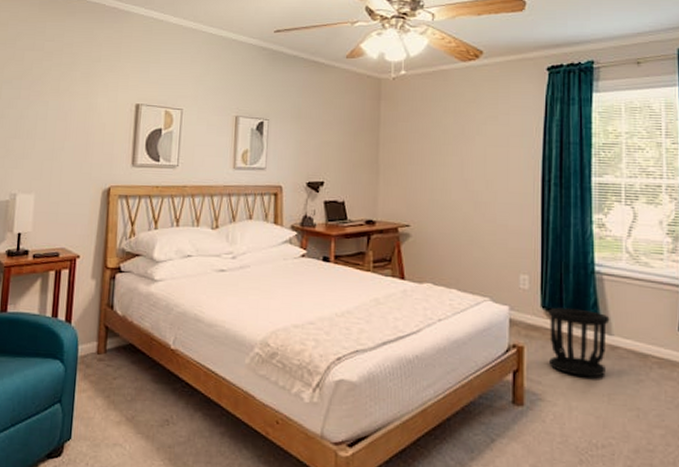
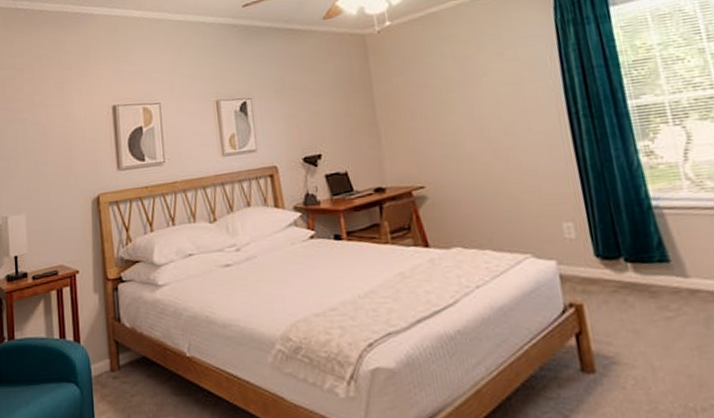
wastebasket: present [548,307,610,377] -> none [604,252,689,330]

